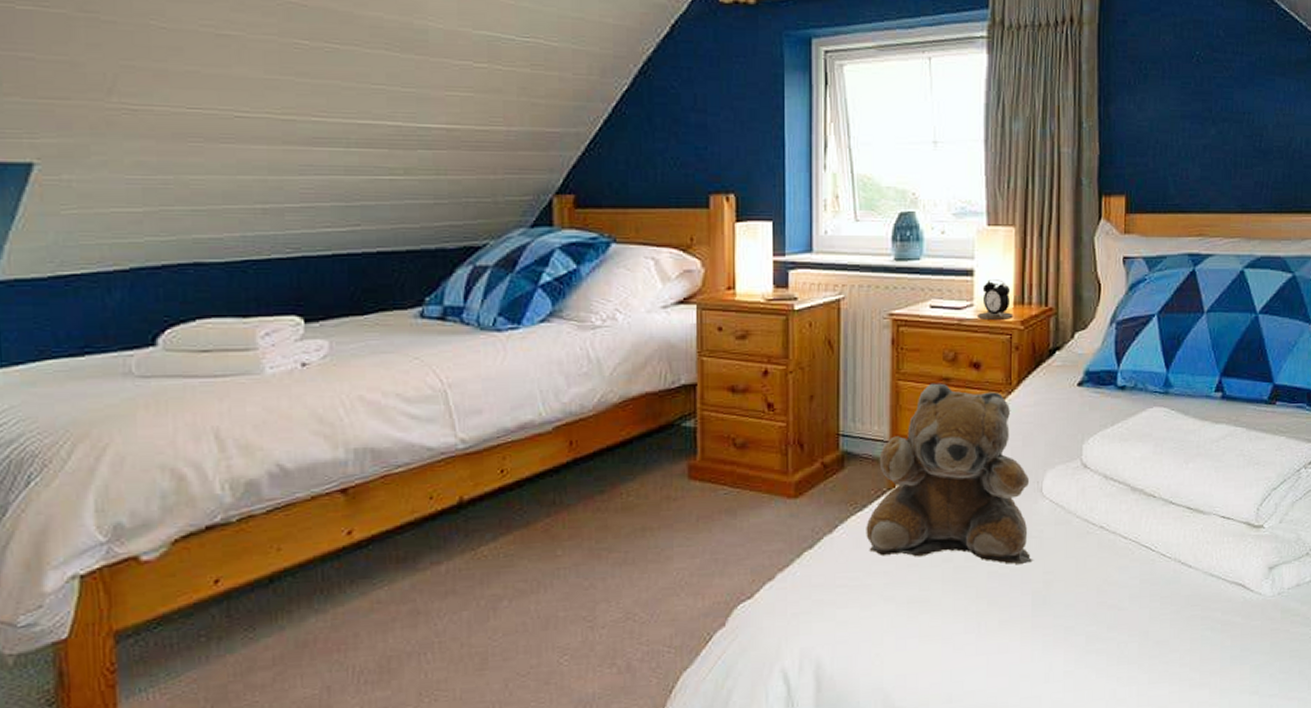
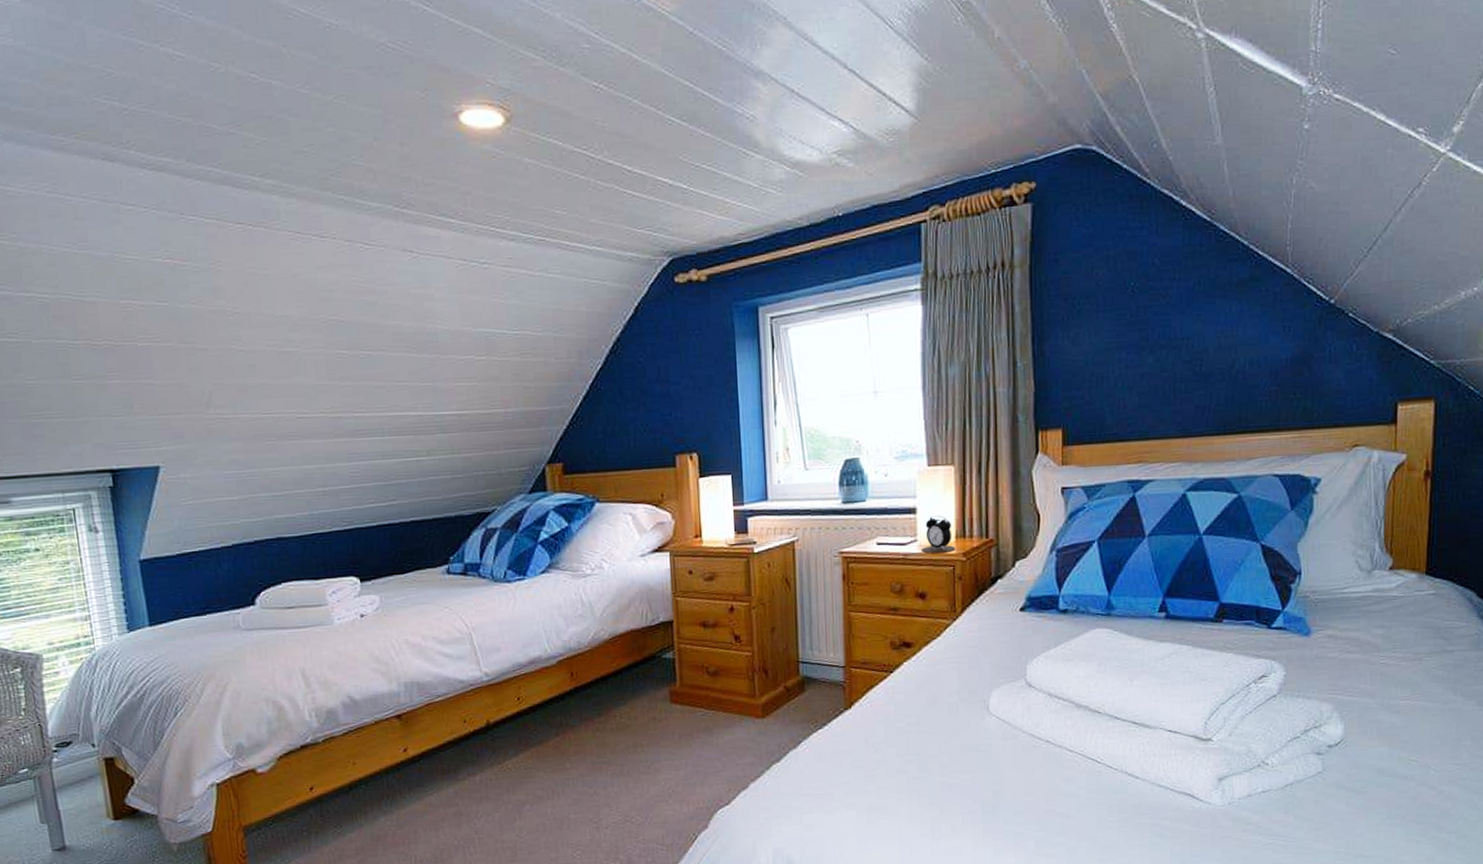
teddy bear: present [866,383,1033,565] -> none [826,612,982,776]

